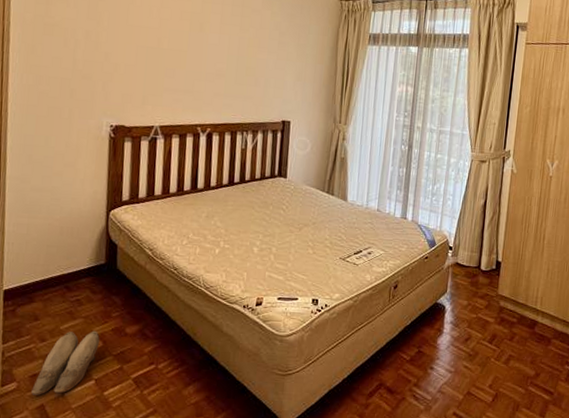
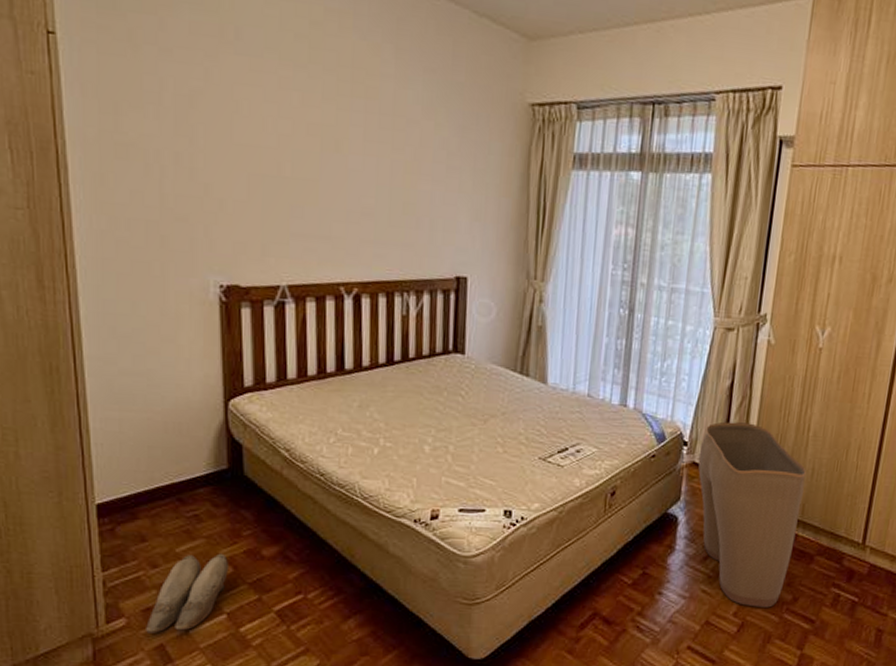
laundry basket: none [460,231,543,381] -> present [698,421,806,608]

